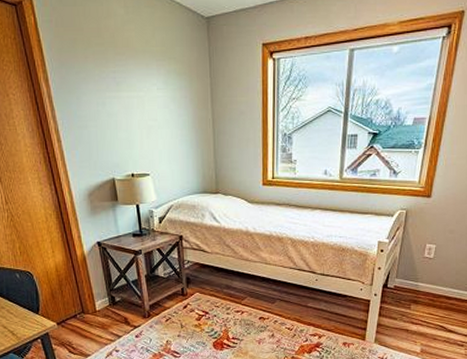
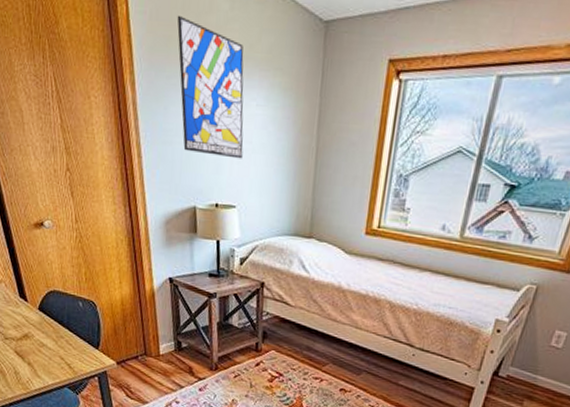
wall art: none [80,21,151,135] -> present [177,15,244,159]

